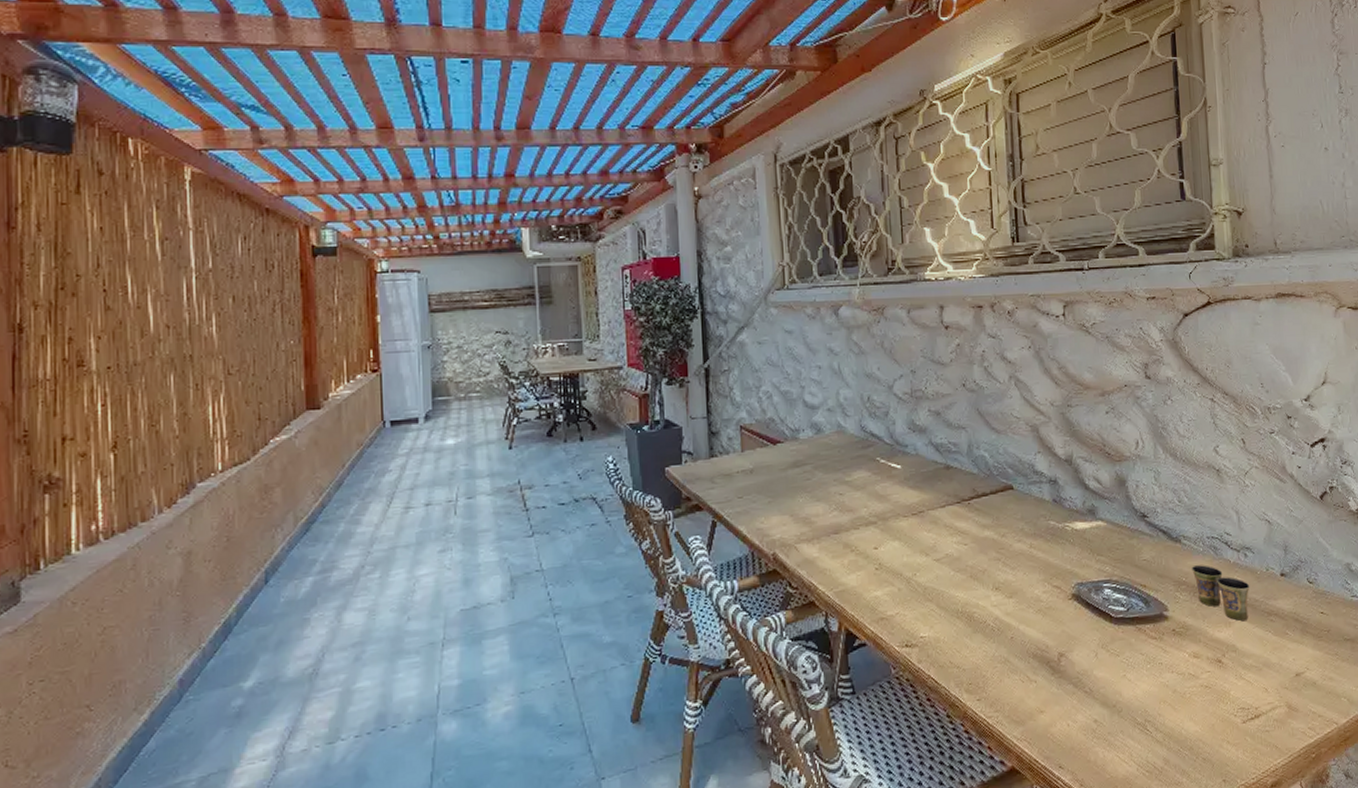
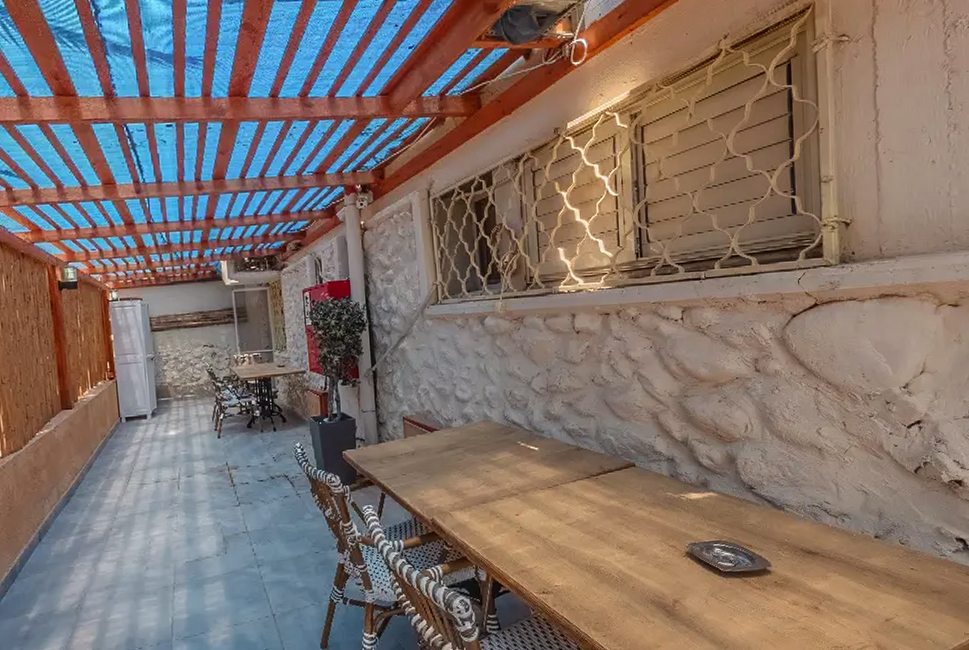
cup: present [1192,565,1250,621] -> none [793,528,846,575]

